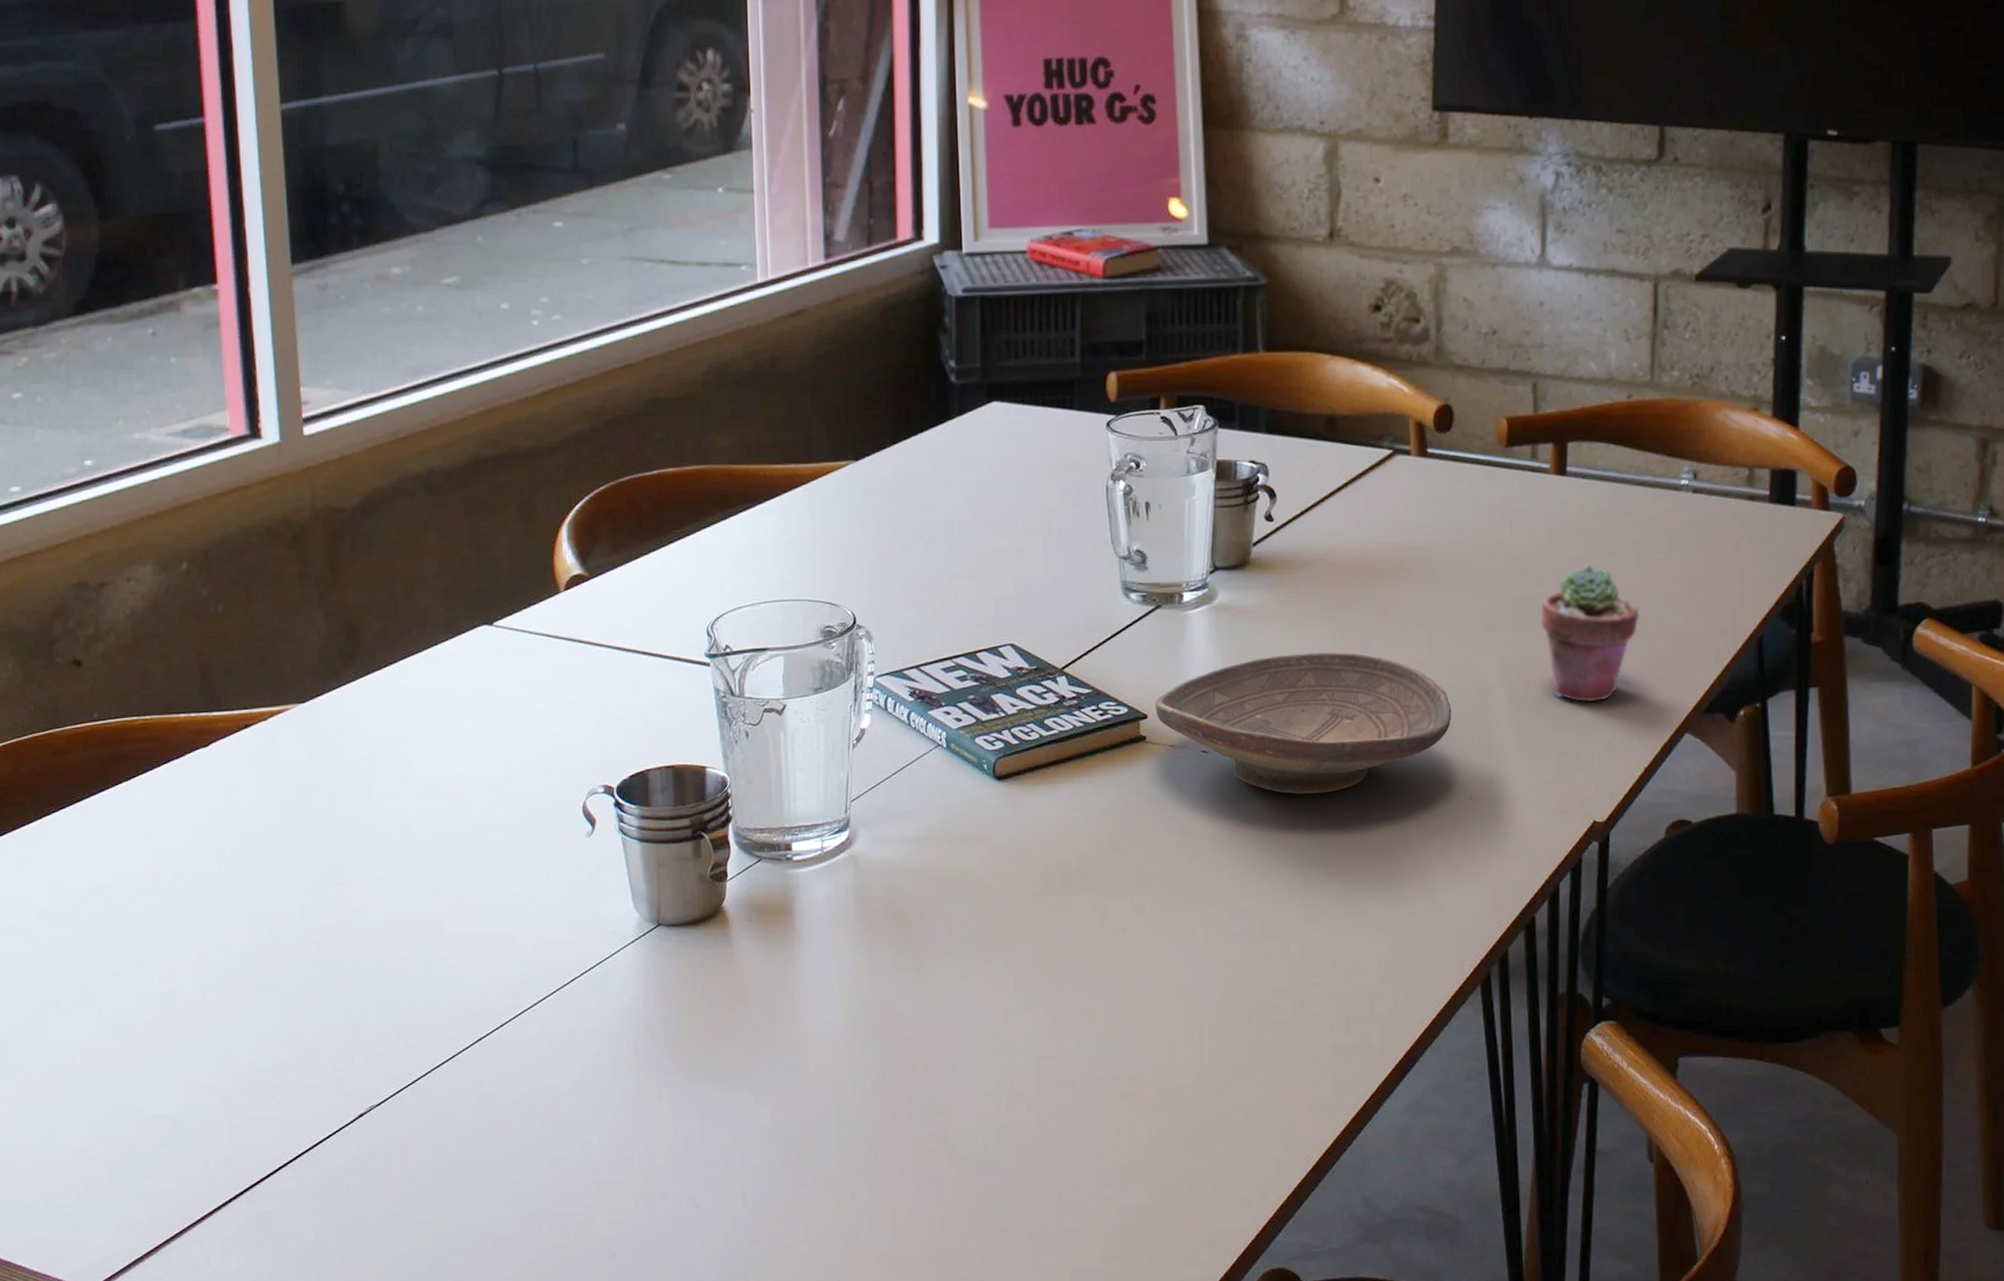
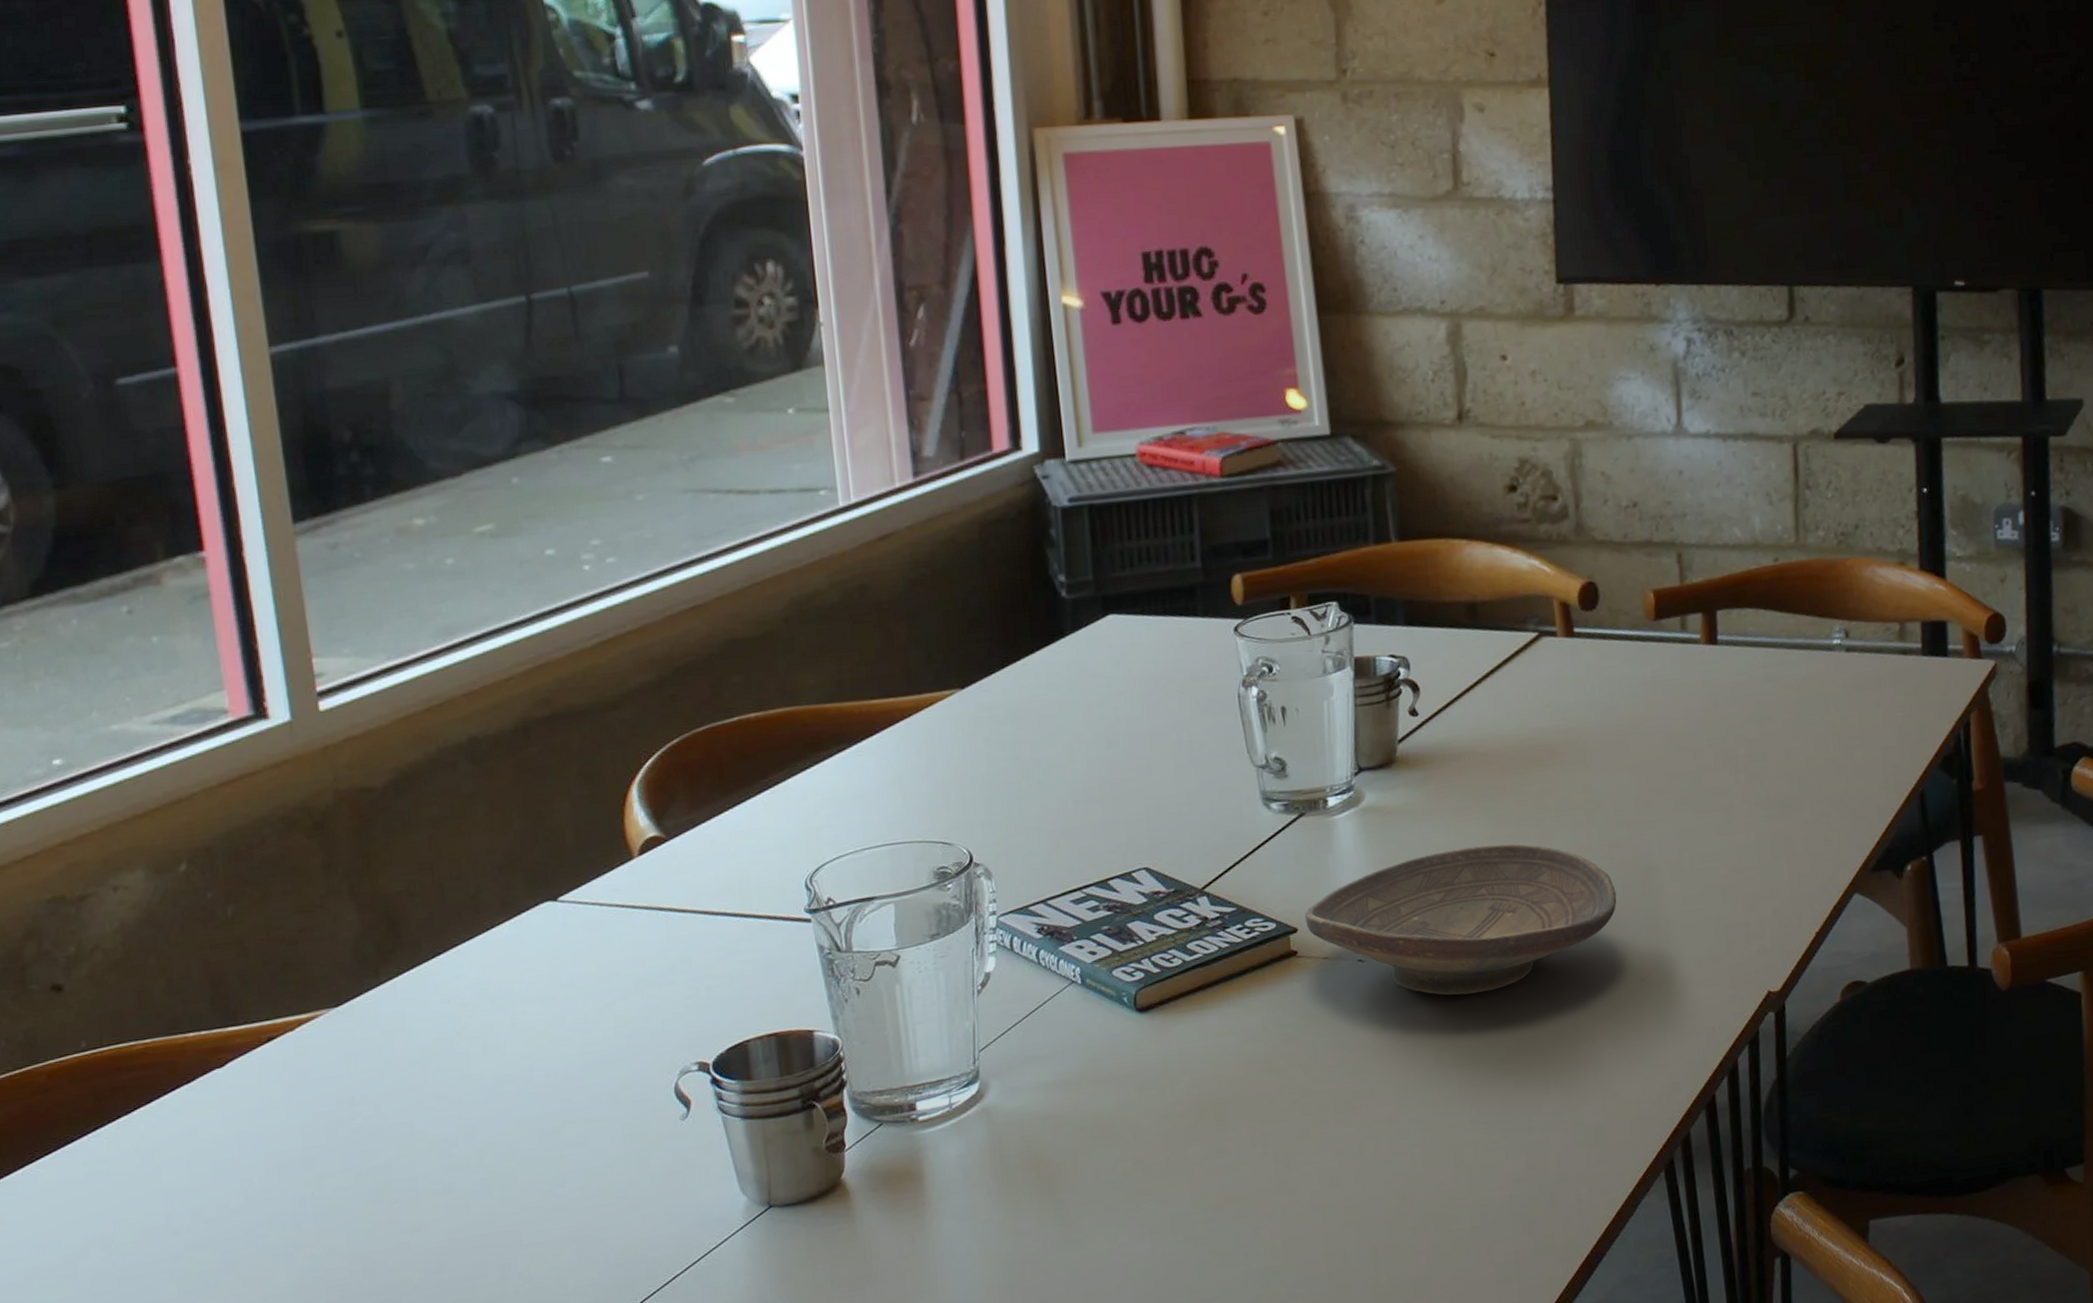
potted succulent: present [1540,563,1640,702] -> none [1700,731,1801,873]

